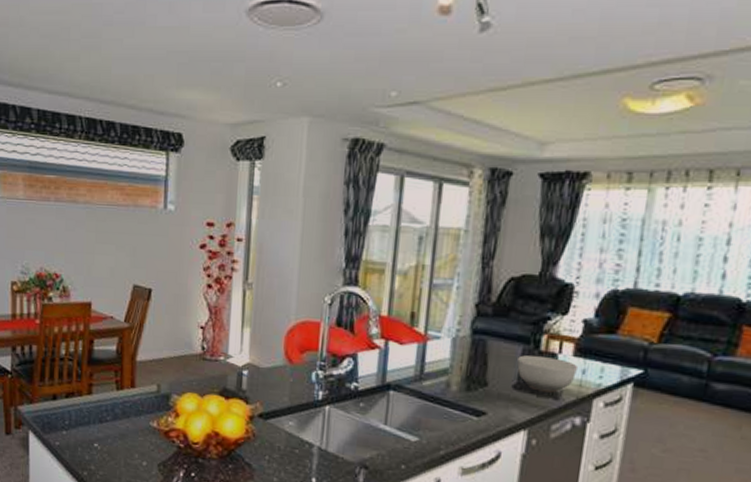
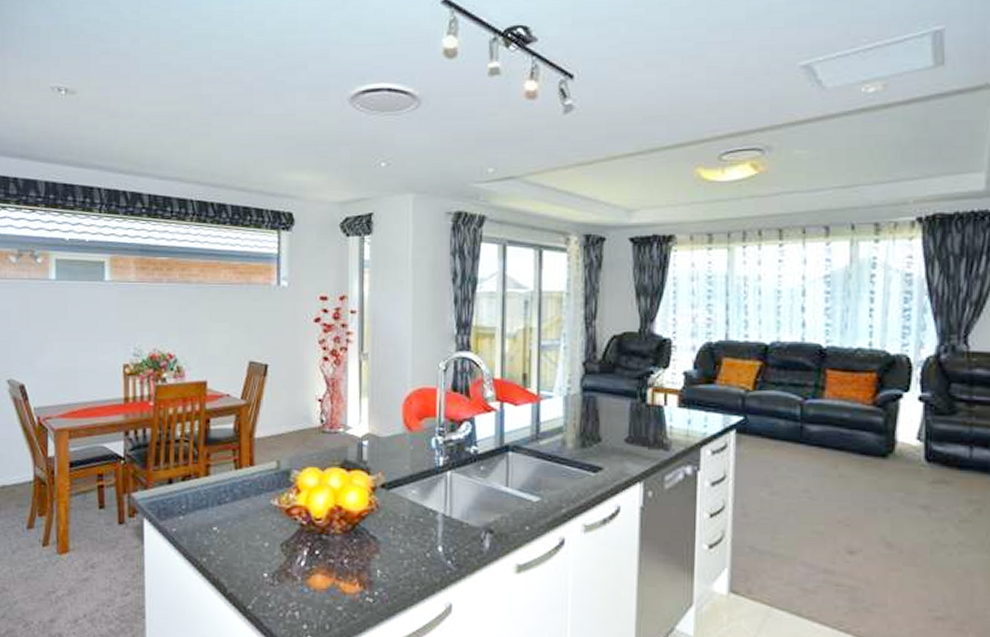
bowl: present [517,355,579,393] -> none [627,408,684,444]

